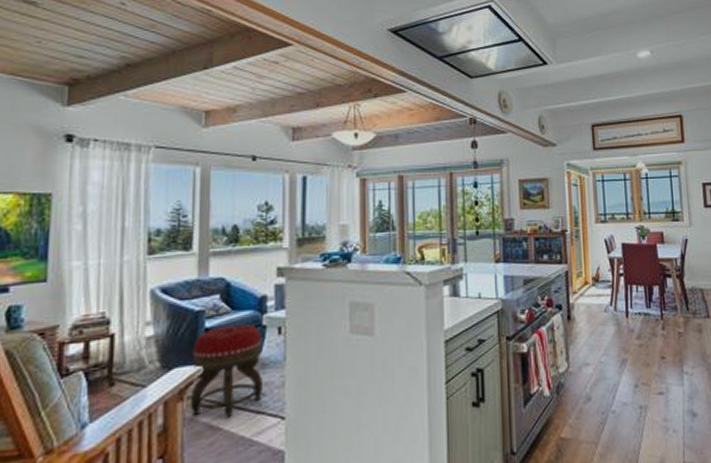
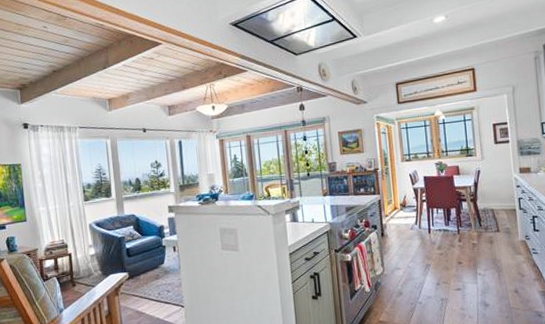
footstool: present [191,324,263,419] -> none [120,245,168,307]

